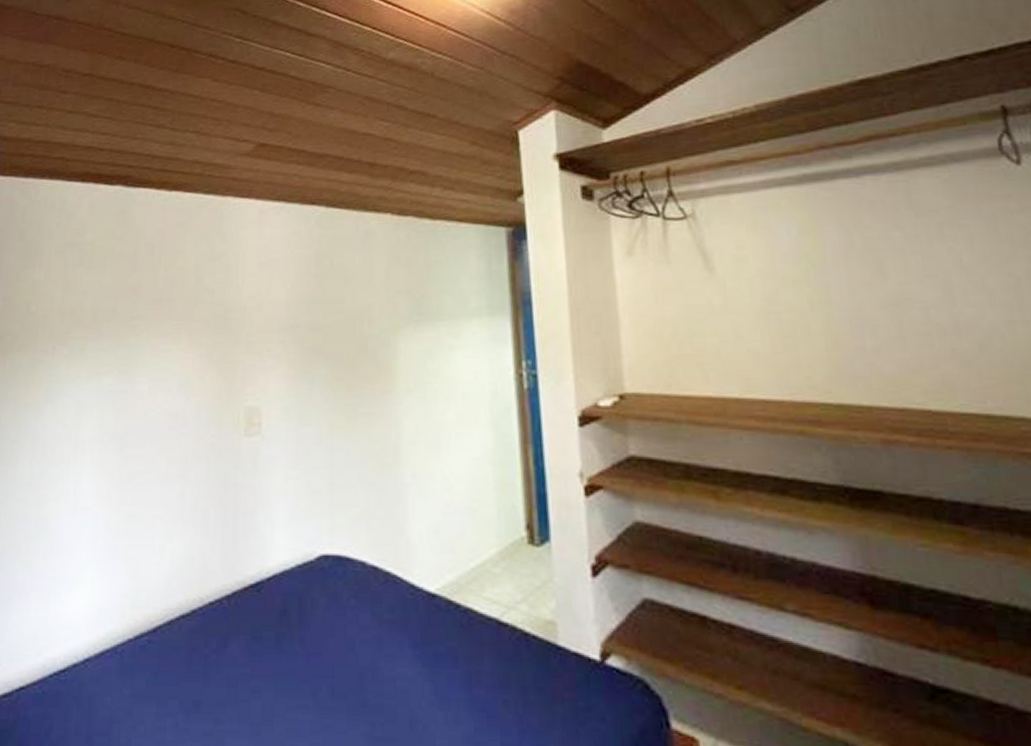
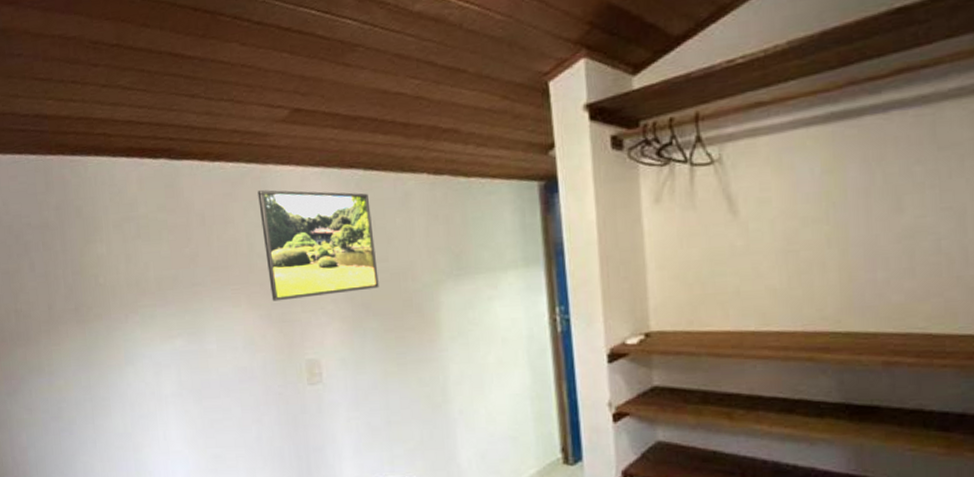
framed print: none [212,222,332,340] -> present [258,190,379,302]

